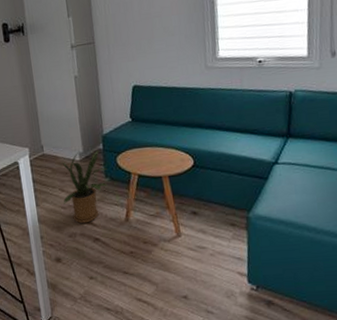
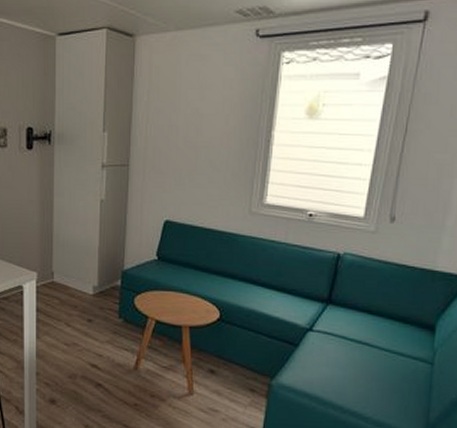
house plant: present [62,150,109,224] -> none [67,284,123,366]

